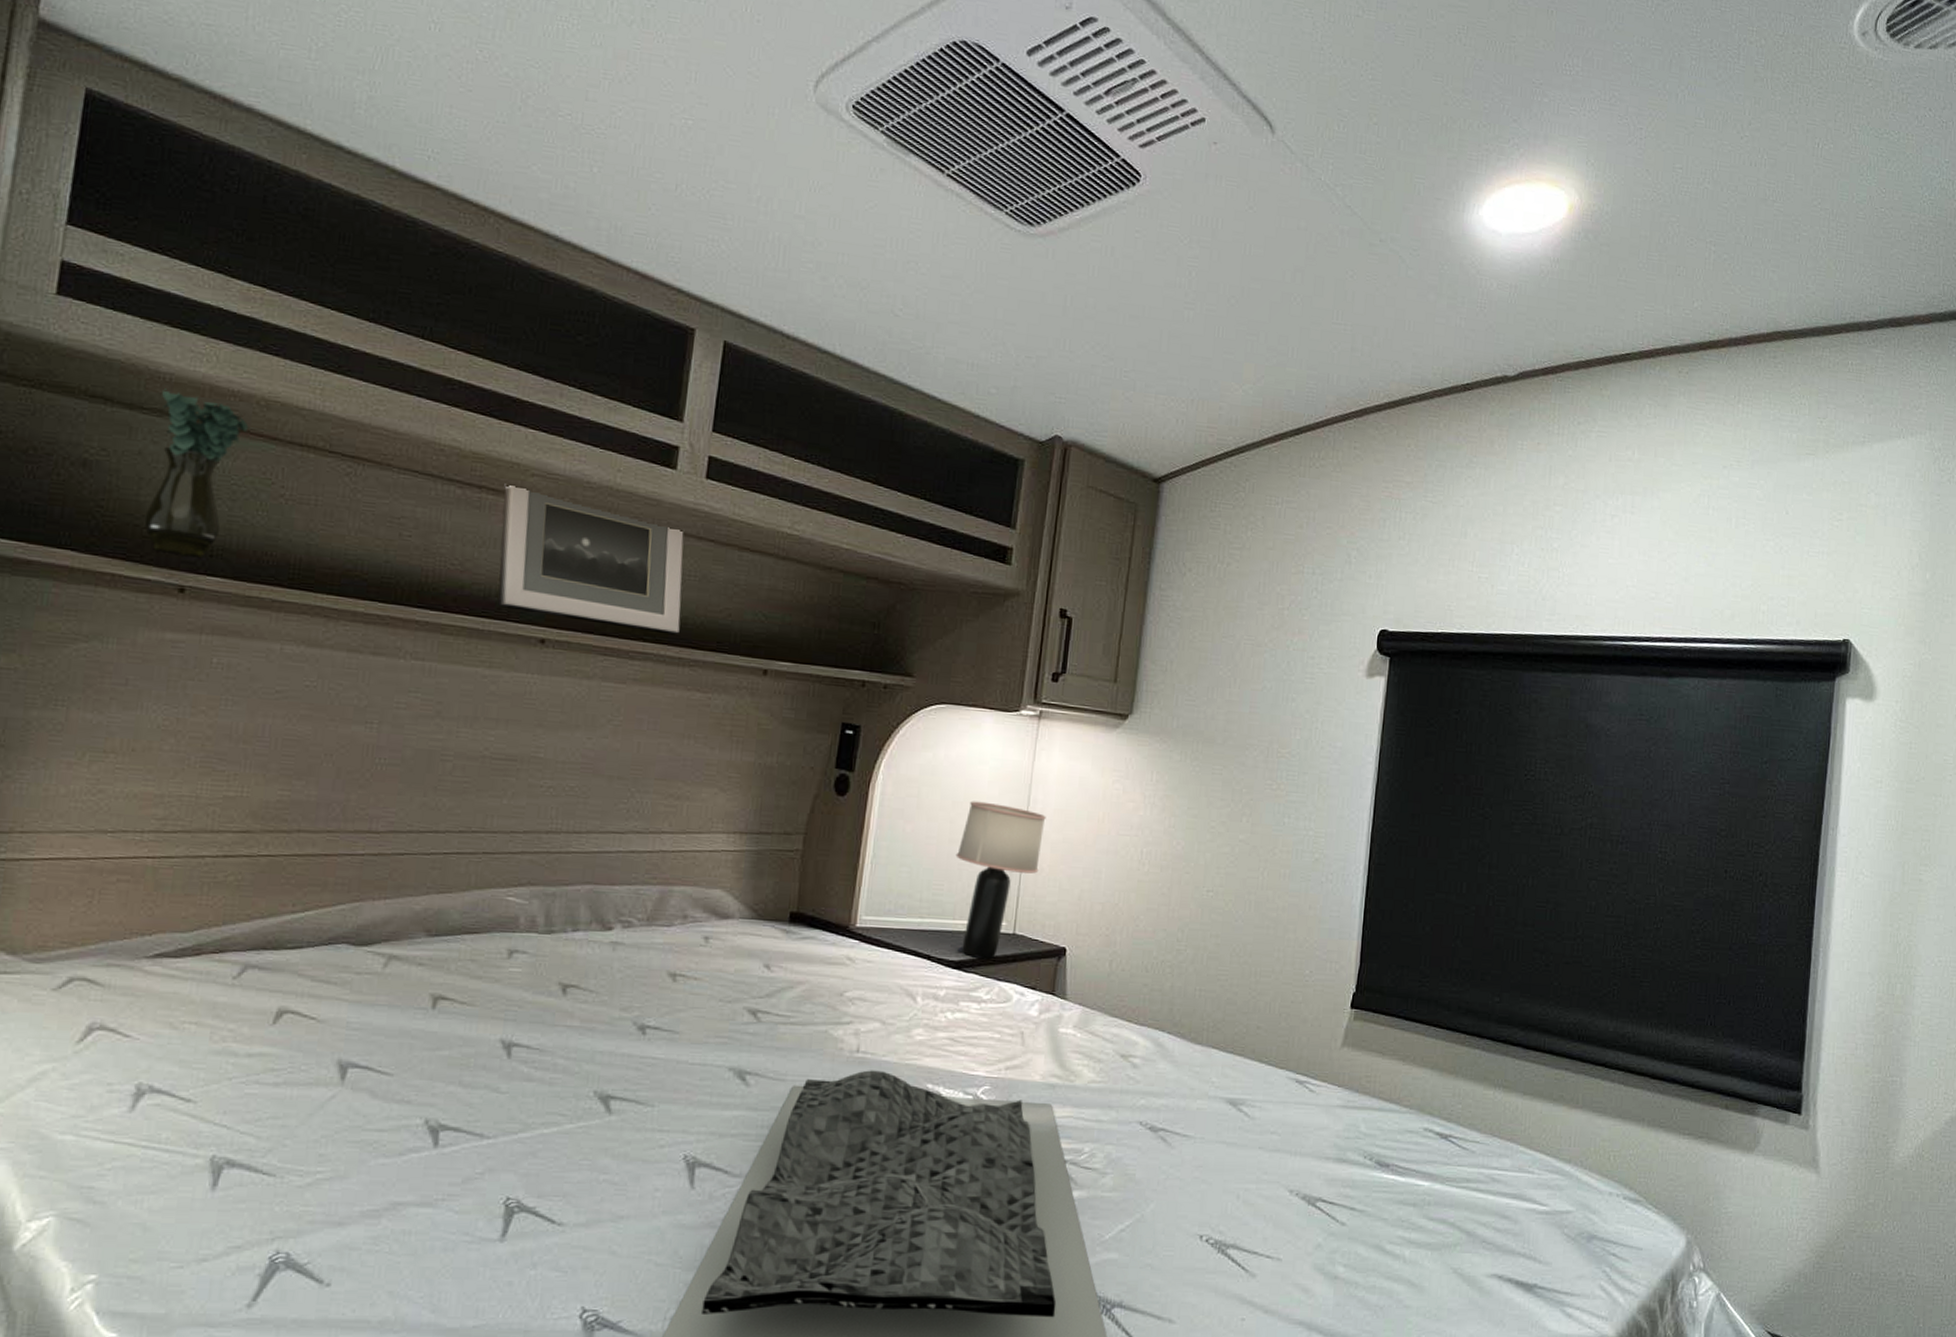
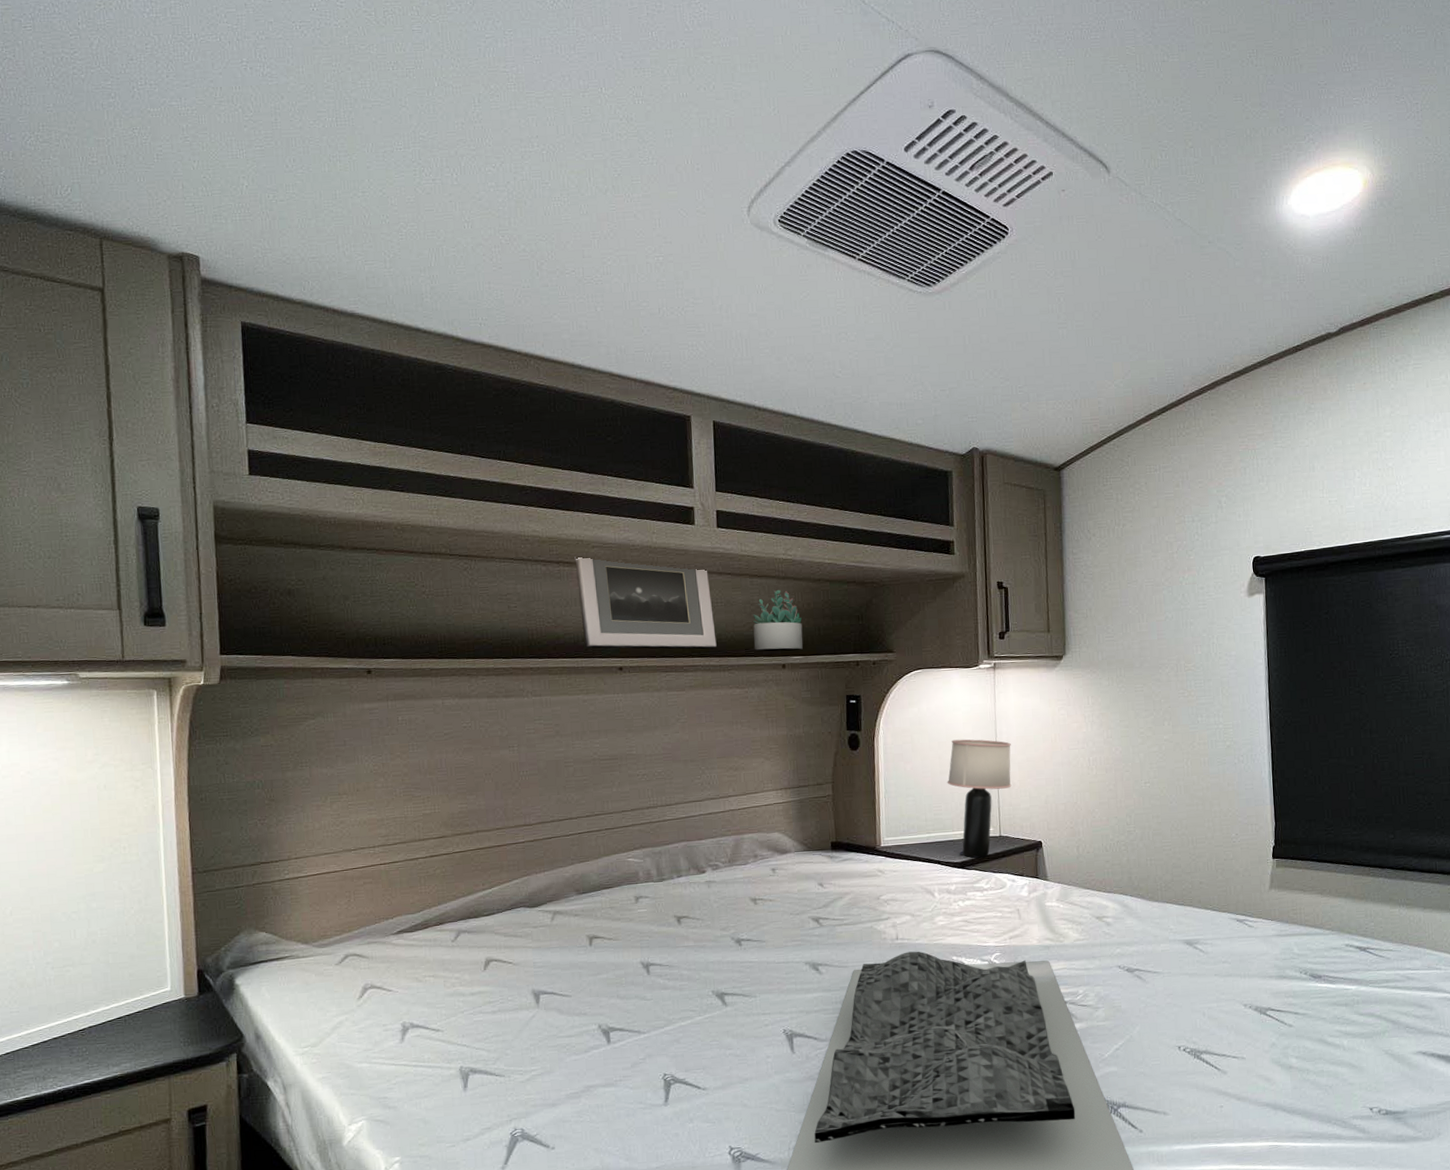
vase: present [144,388,249,558] -> none [331,529,393,648]
succulent plant: none [728,571,800,655] -> present [752,589,804,652]

